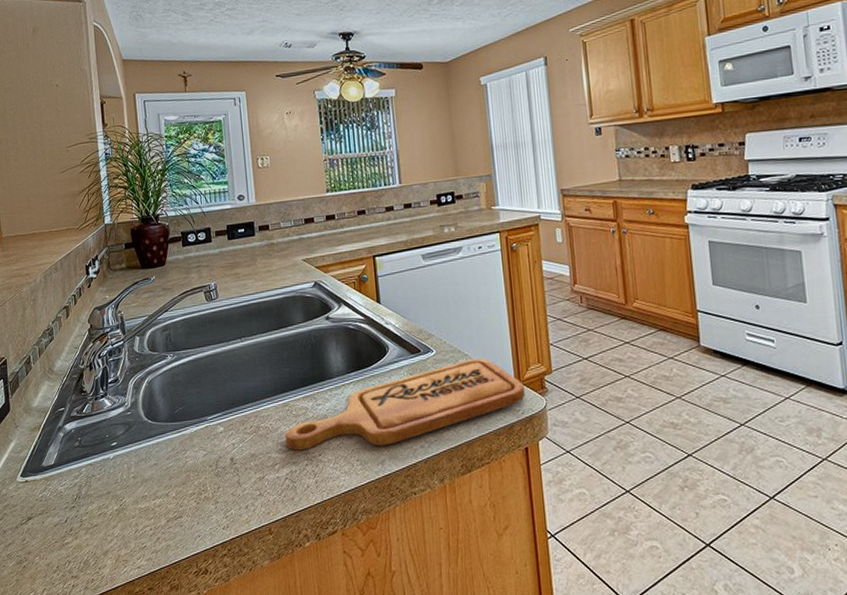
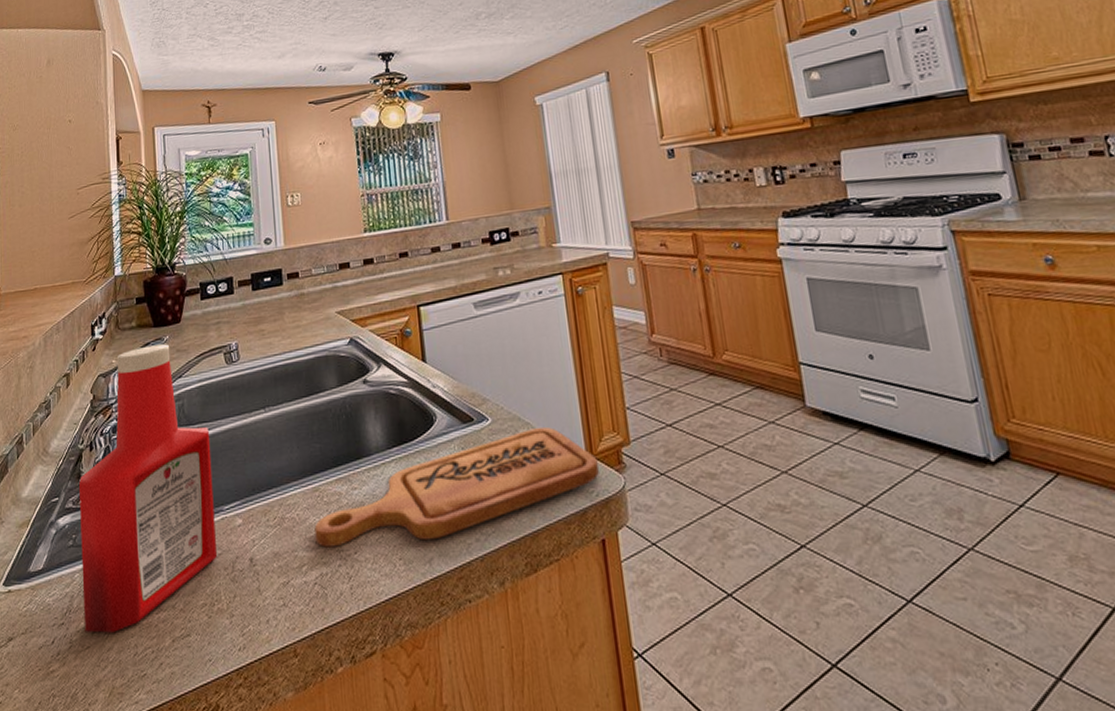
ketchup bottle: none [81,283,203,514] -> present [78,344,218,633]

